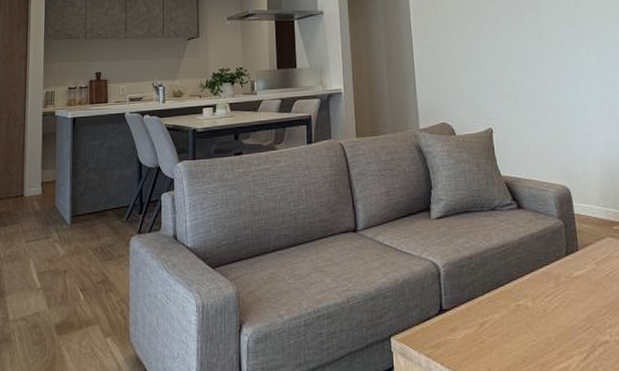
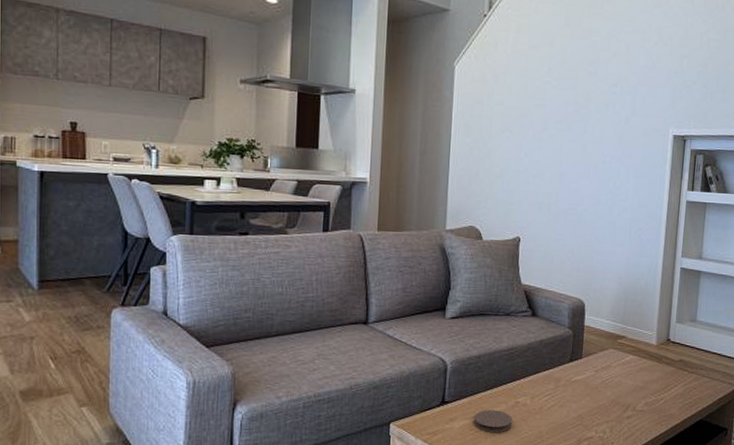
coaster: none [475,316,517,342] -> present [474,410,513,432]

